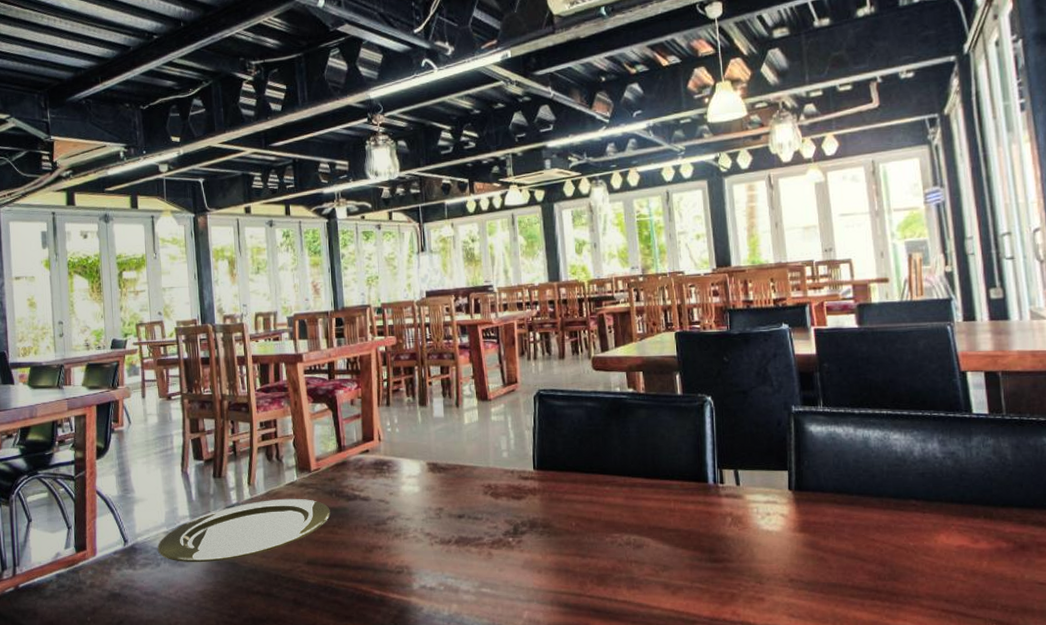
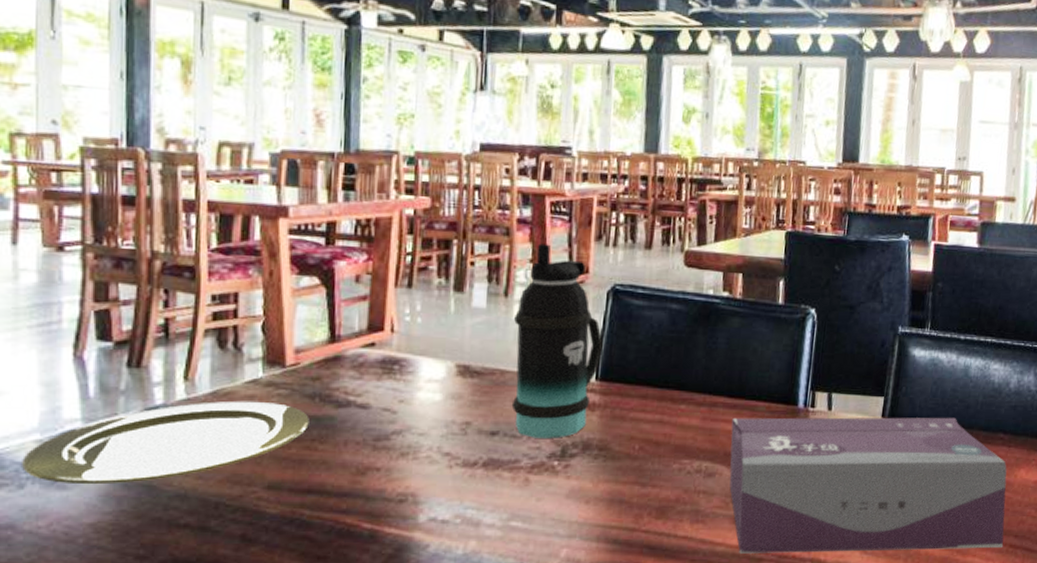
bottle: none [466,363,537,519] -> present [511,243,604,438]
tissue box: none [651,487,935,616] -> present [729,417,1007,554]

